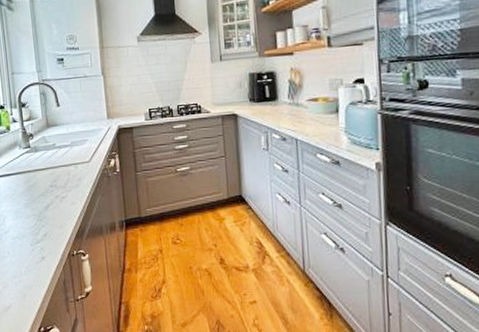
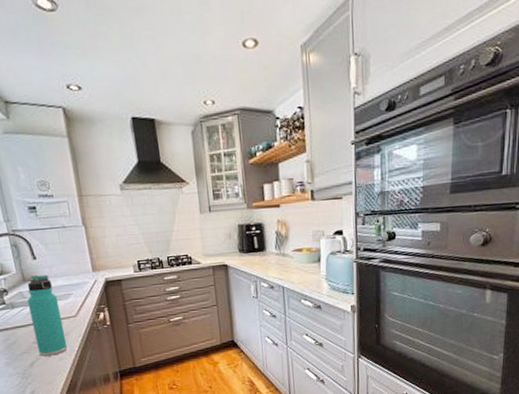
thermos bottle: none [49,121,80,200] -> present [27,274,68,357]

